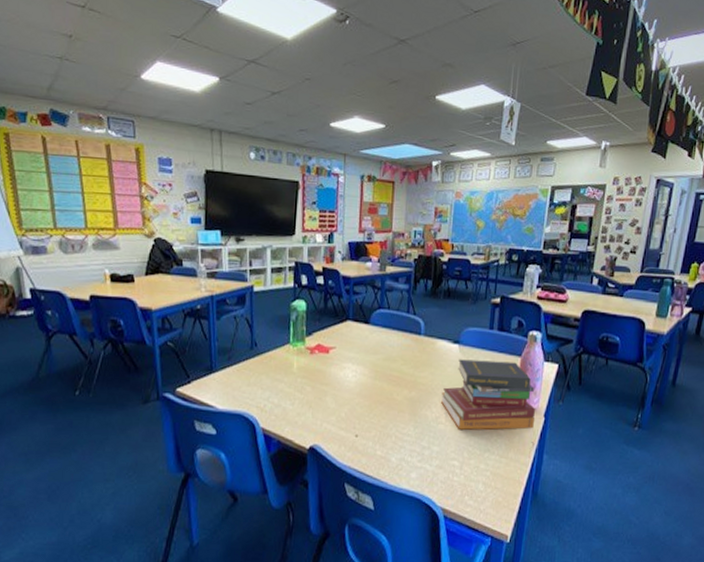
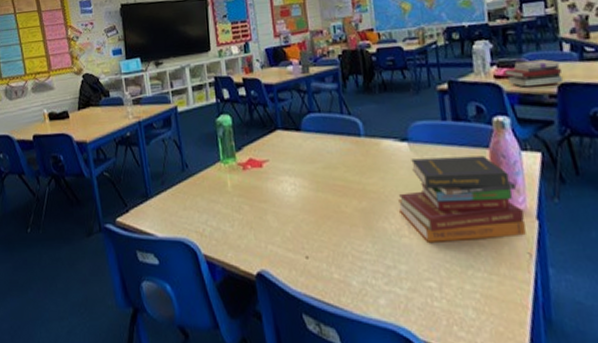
books: none [546,287,588,311] -> present [505,59,564,88]

